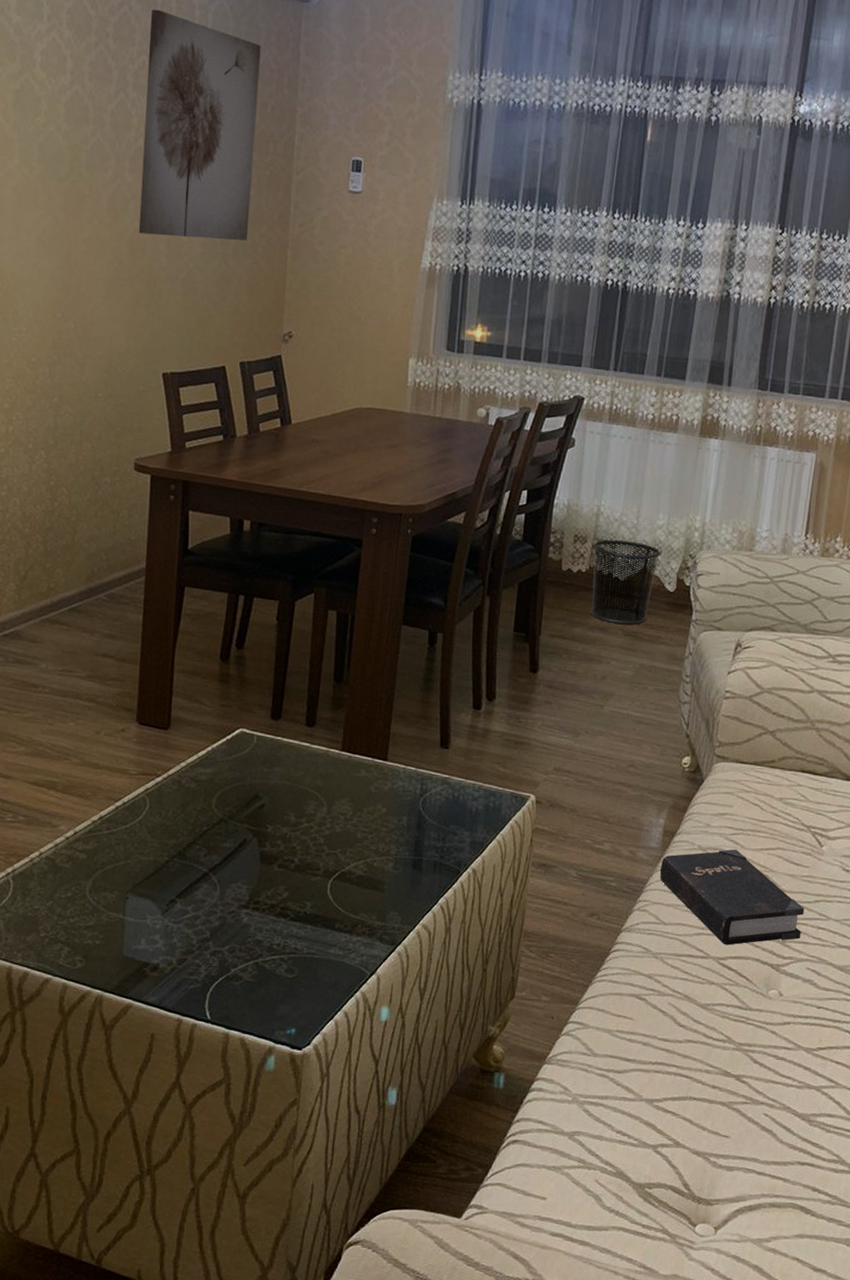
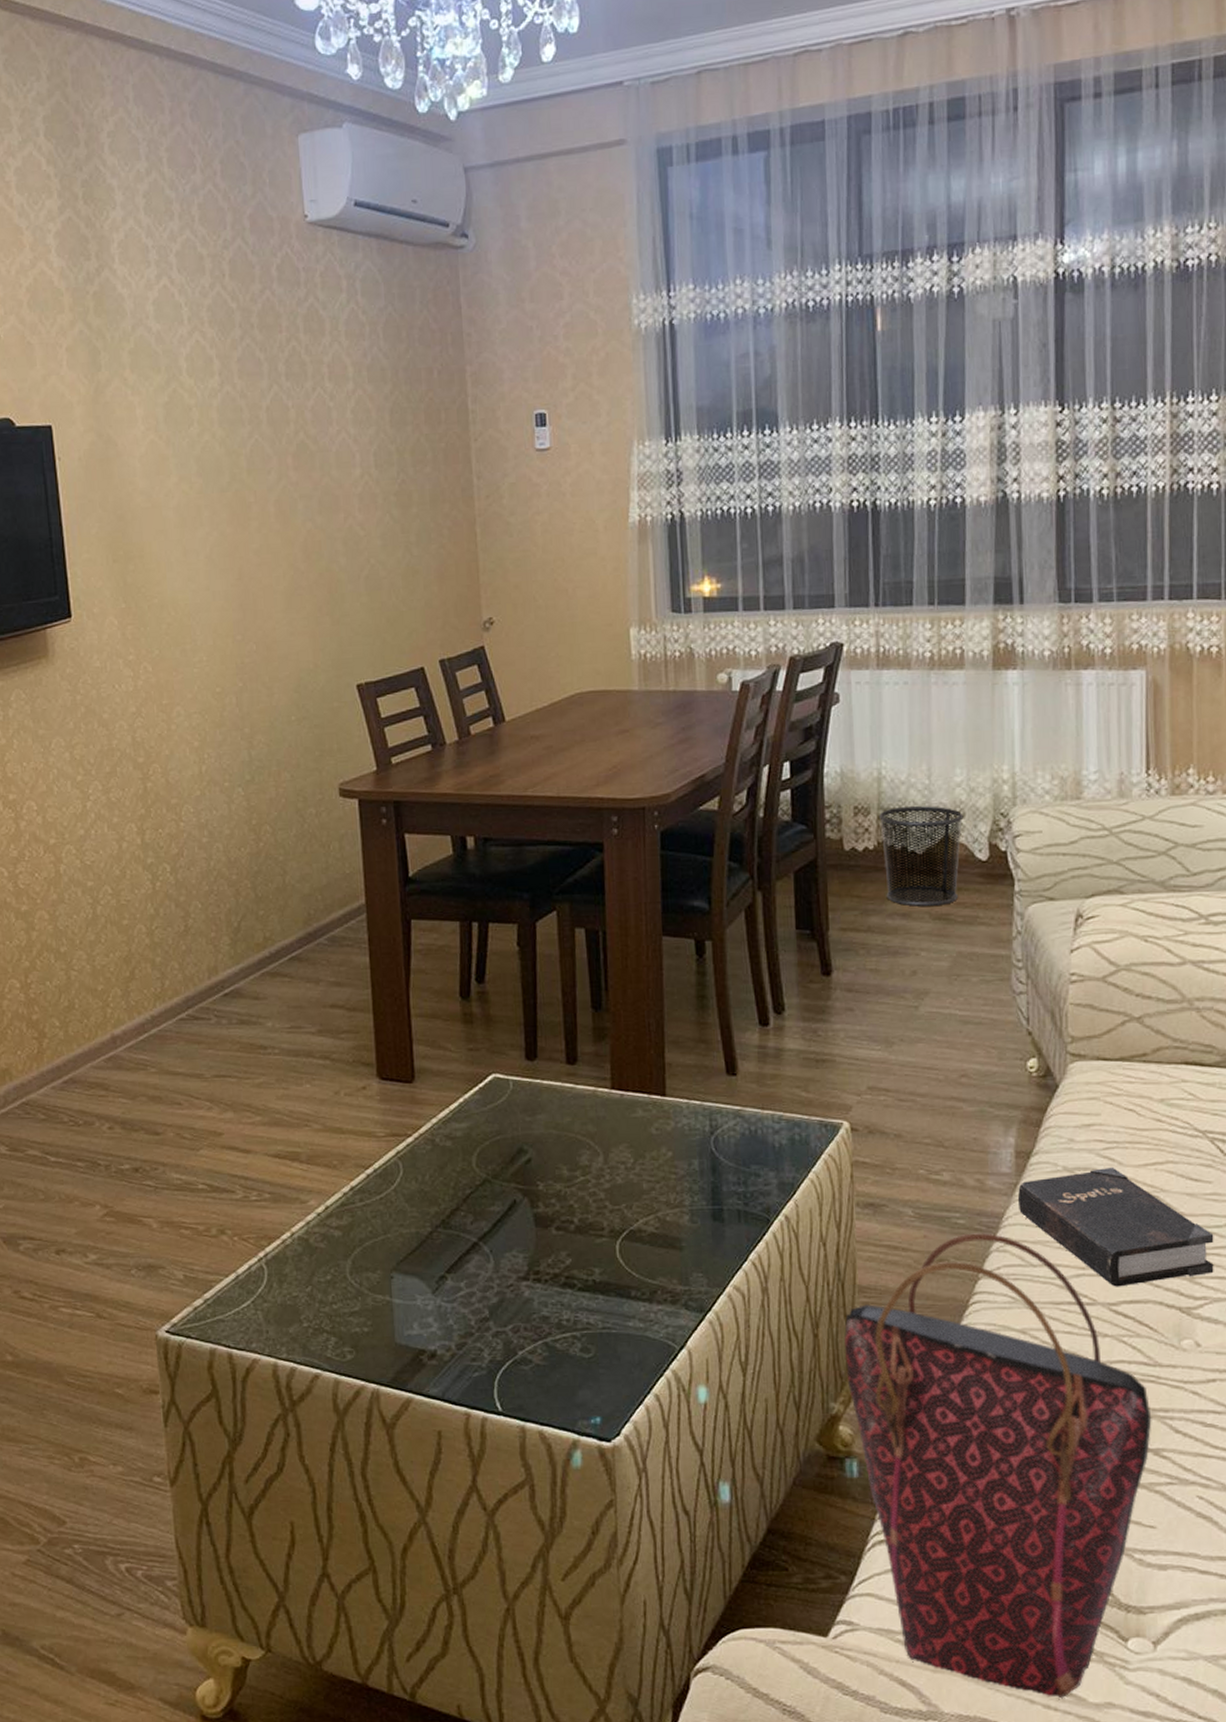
wall art: present [138,9,261,241] -> none [294,288,431,535]
handbag: none [505,894,739,1272] -> present [844,1233,1152,1700]

